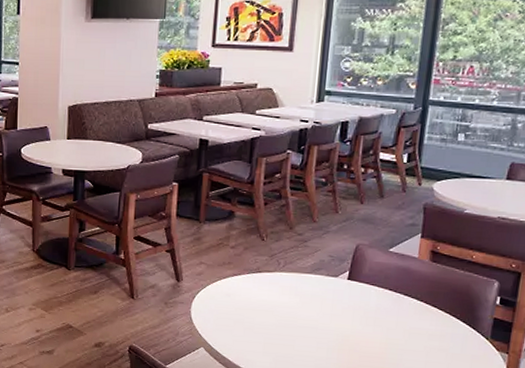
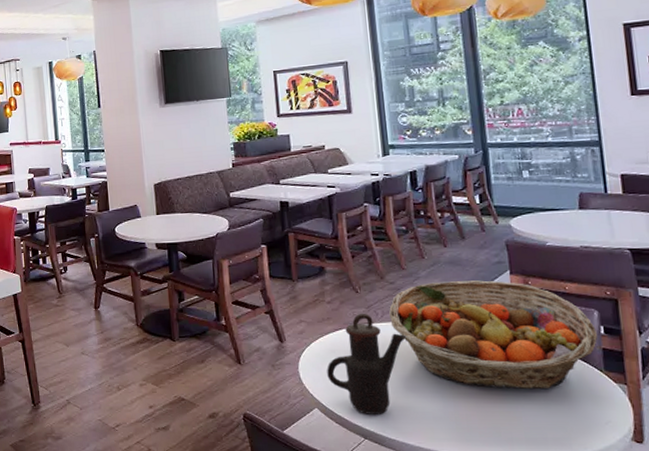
teapot: none [218,260,305,359] -> present [327,313,407,414]
fruit basket: none [291,238,493,350] -> present [389,280,598,390]

